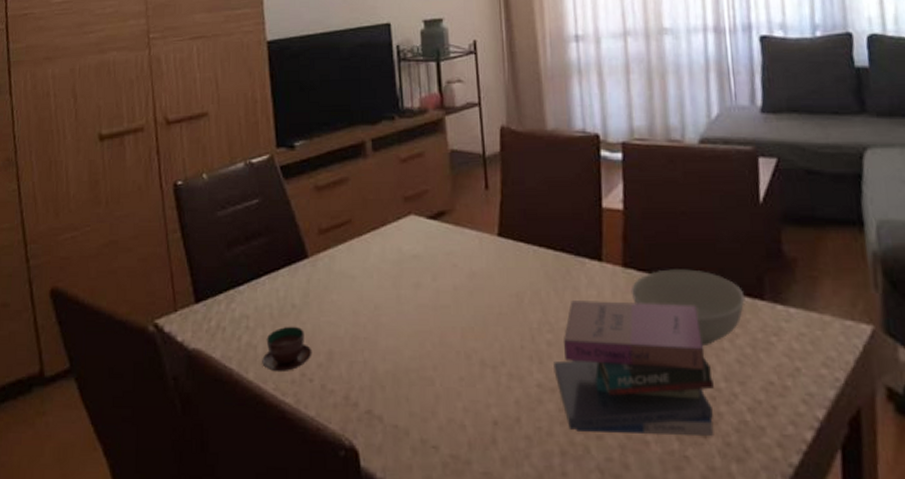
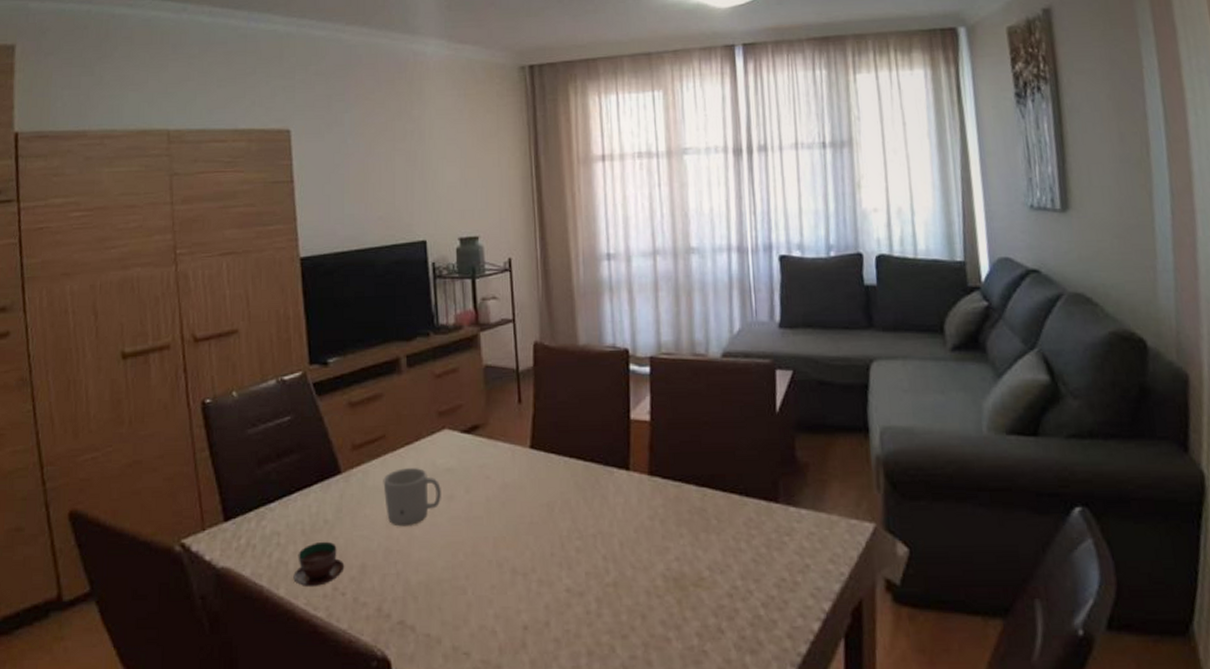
mug: none [349,254,408,314] -> present [383,468,441,527]
books: present [553,300,714,436] -> none [582,508,731,632]
bowl: present [630,269,745,345] -> none [656,476,761,547]

